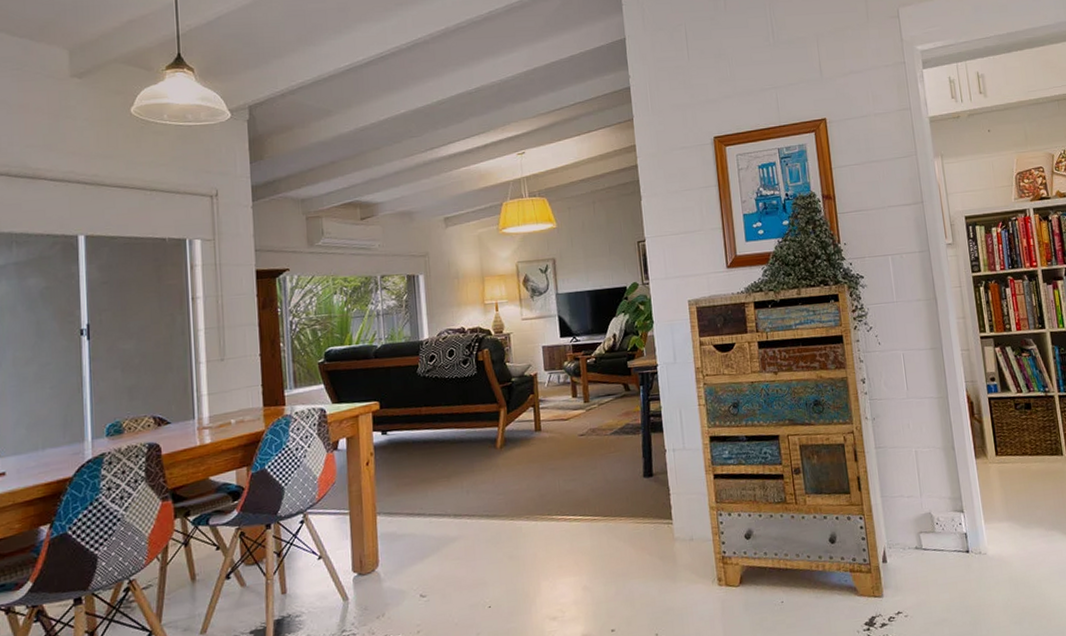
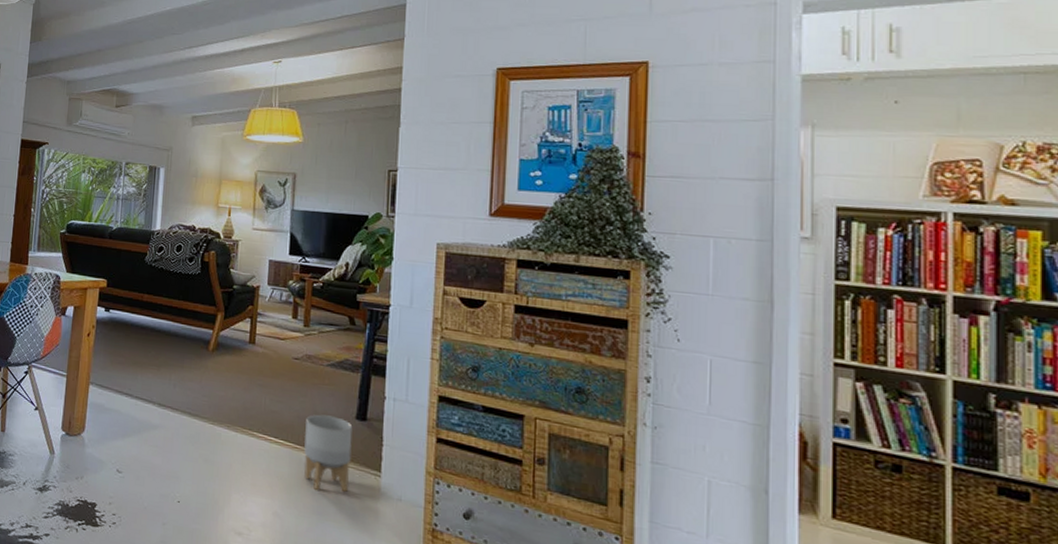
planter: none [599,480,646,555] -> present [304,414,353,493]

